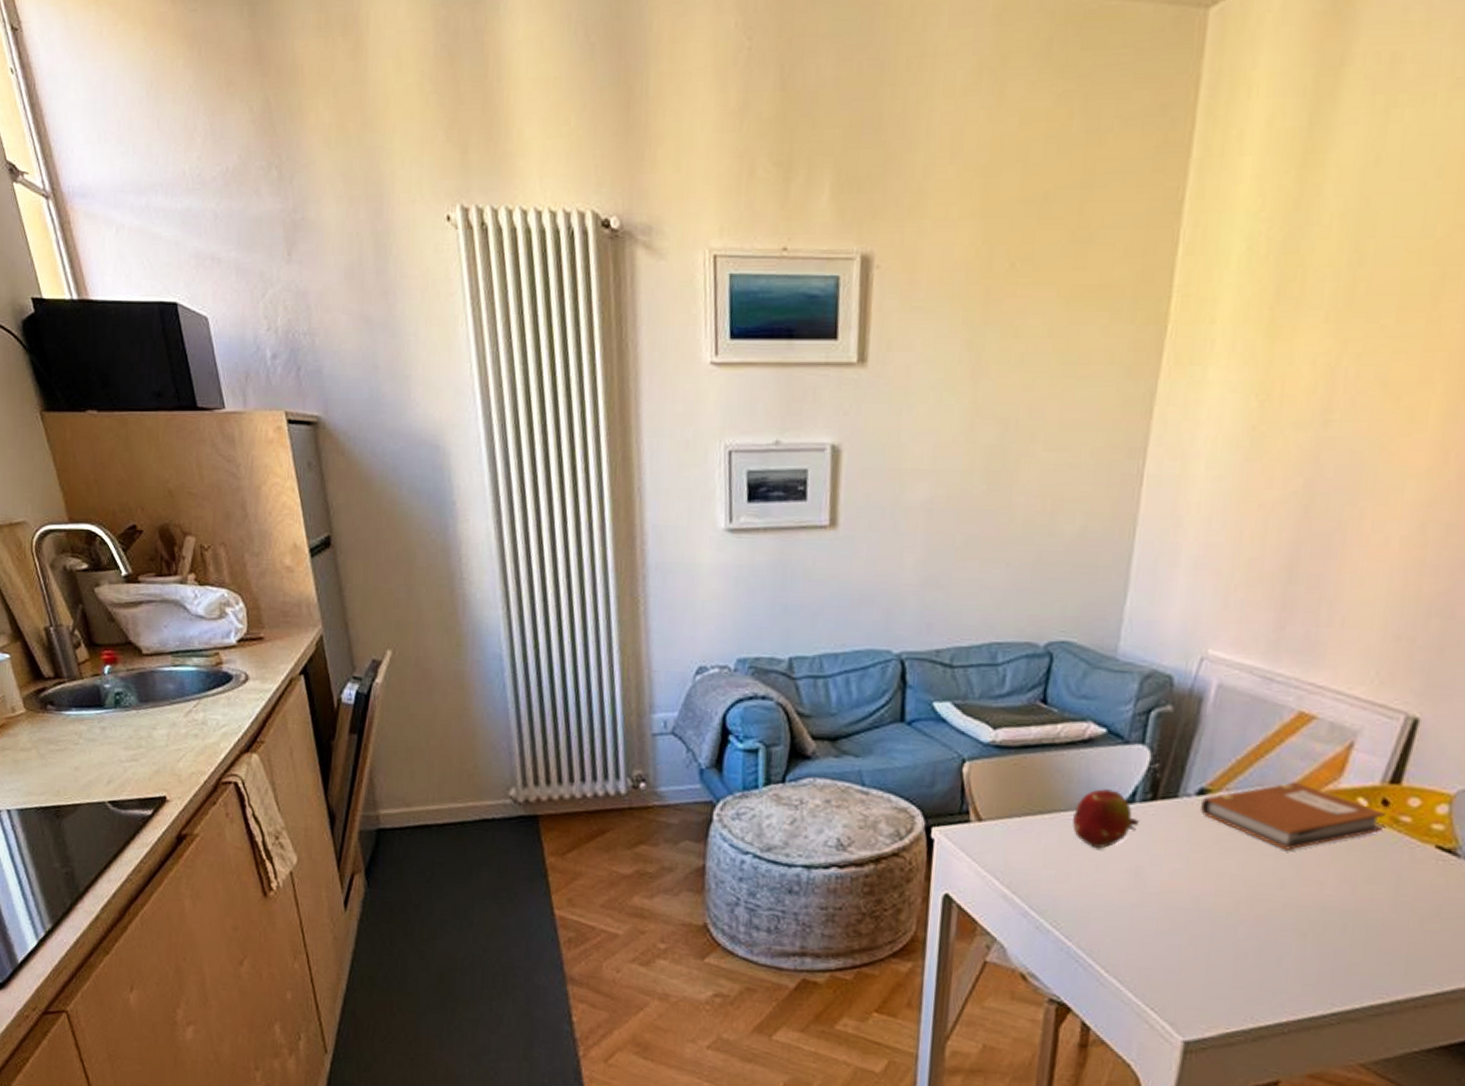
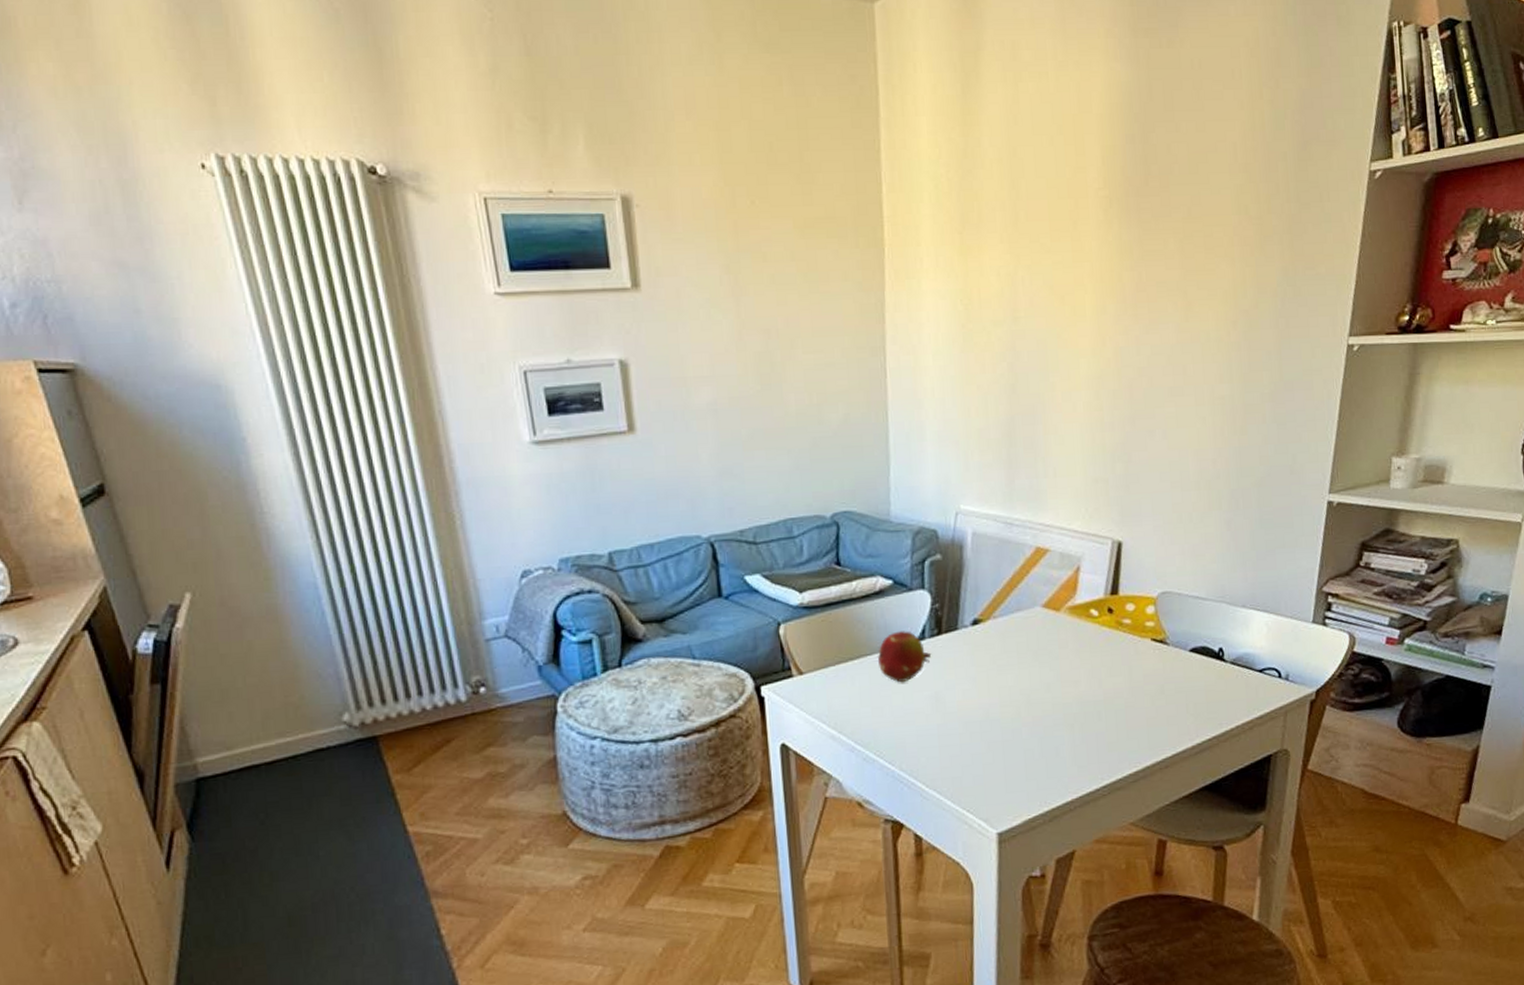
notebook: present [1200,781,1386,850] -> none [976,603,1112,660]

